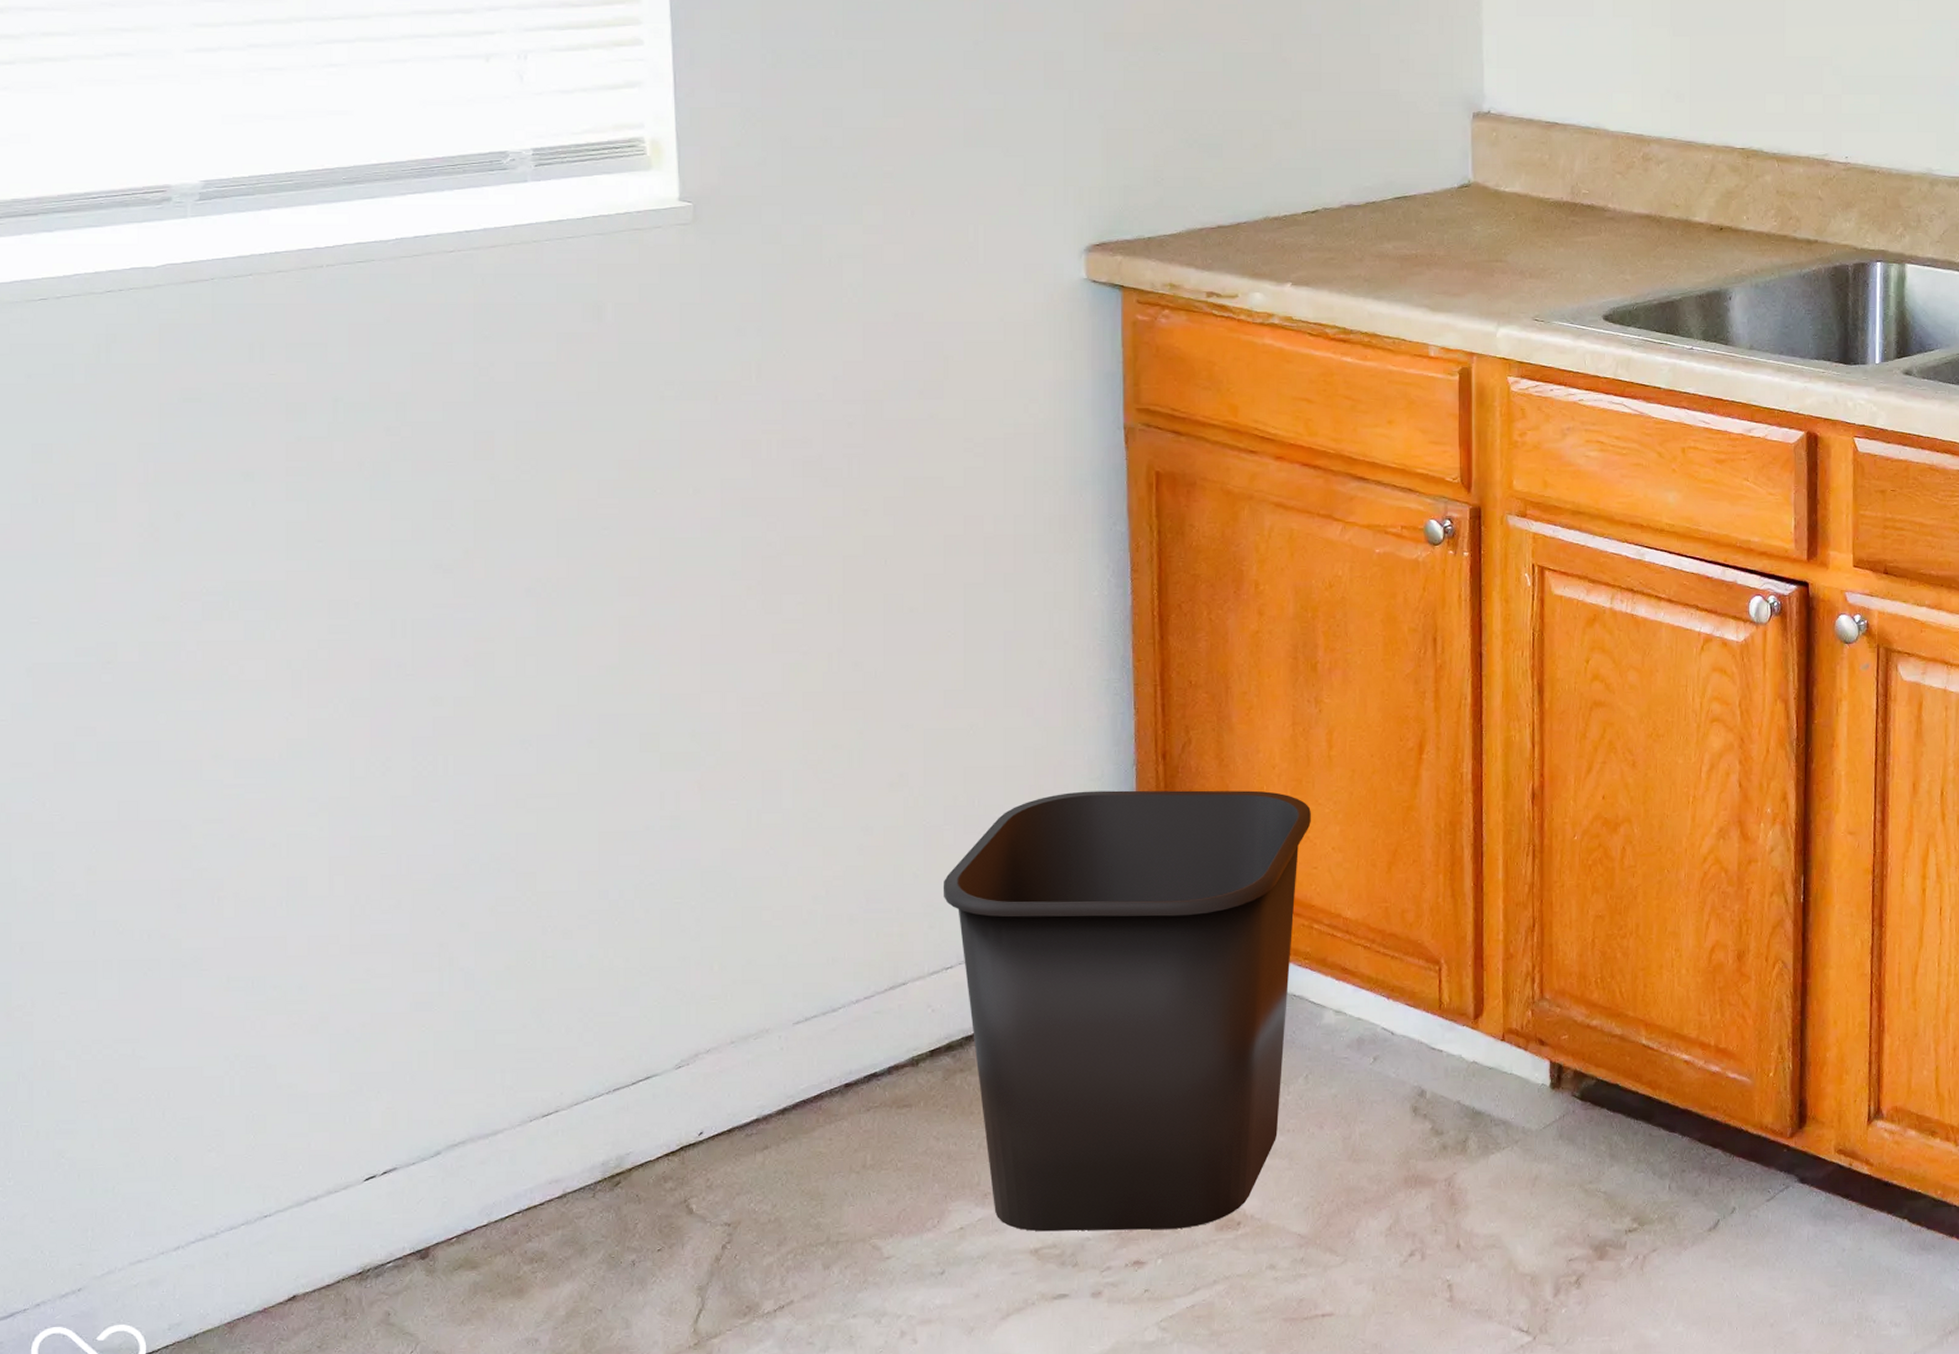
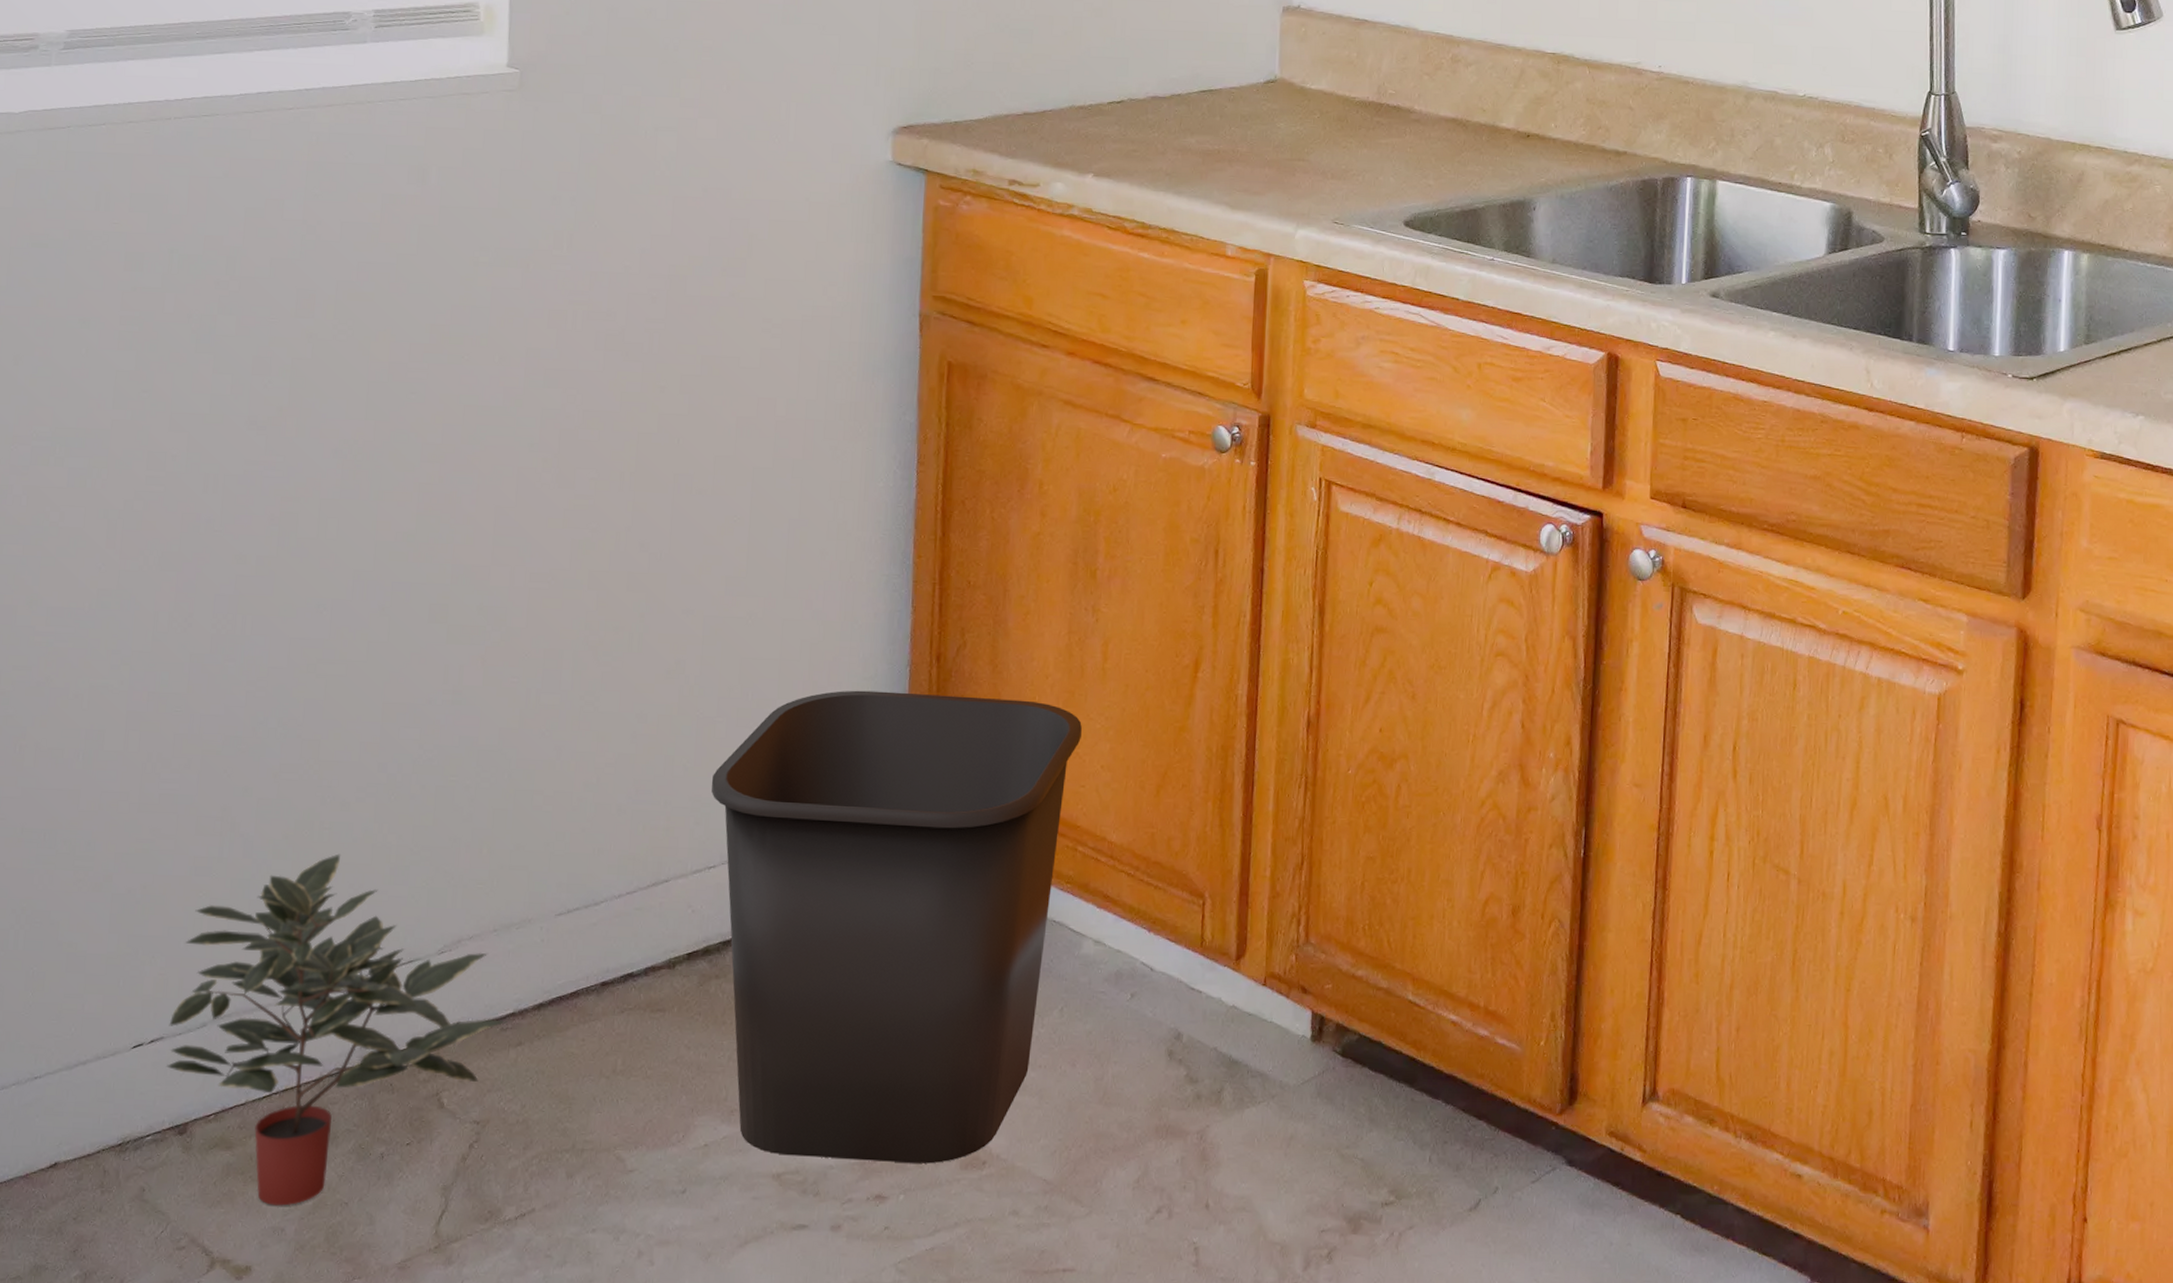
potted plant: none [401,980,752,1318] -> present [165,853,508,1206]

